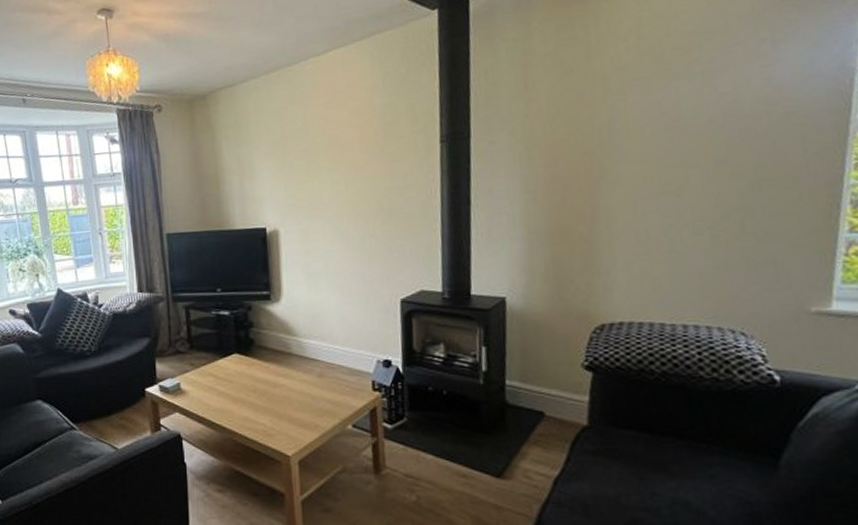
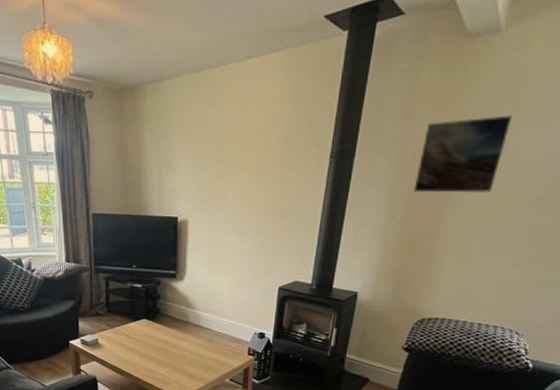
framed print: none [551,70,660,170] -> present [413,115,513,194]

